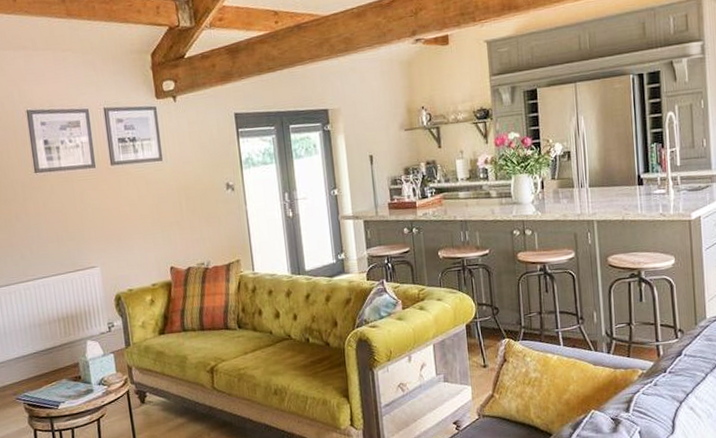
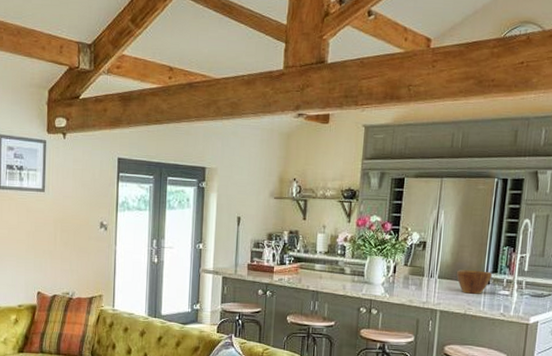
bowl: none [608,172,644,199] -> present [457,270,492,294]

